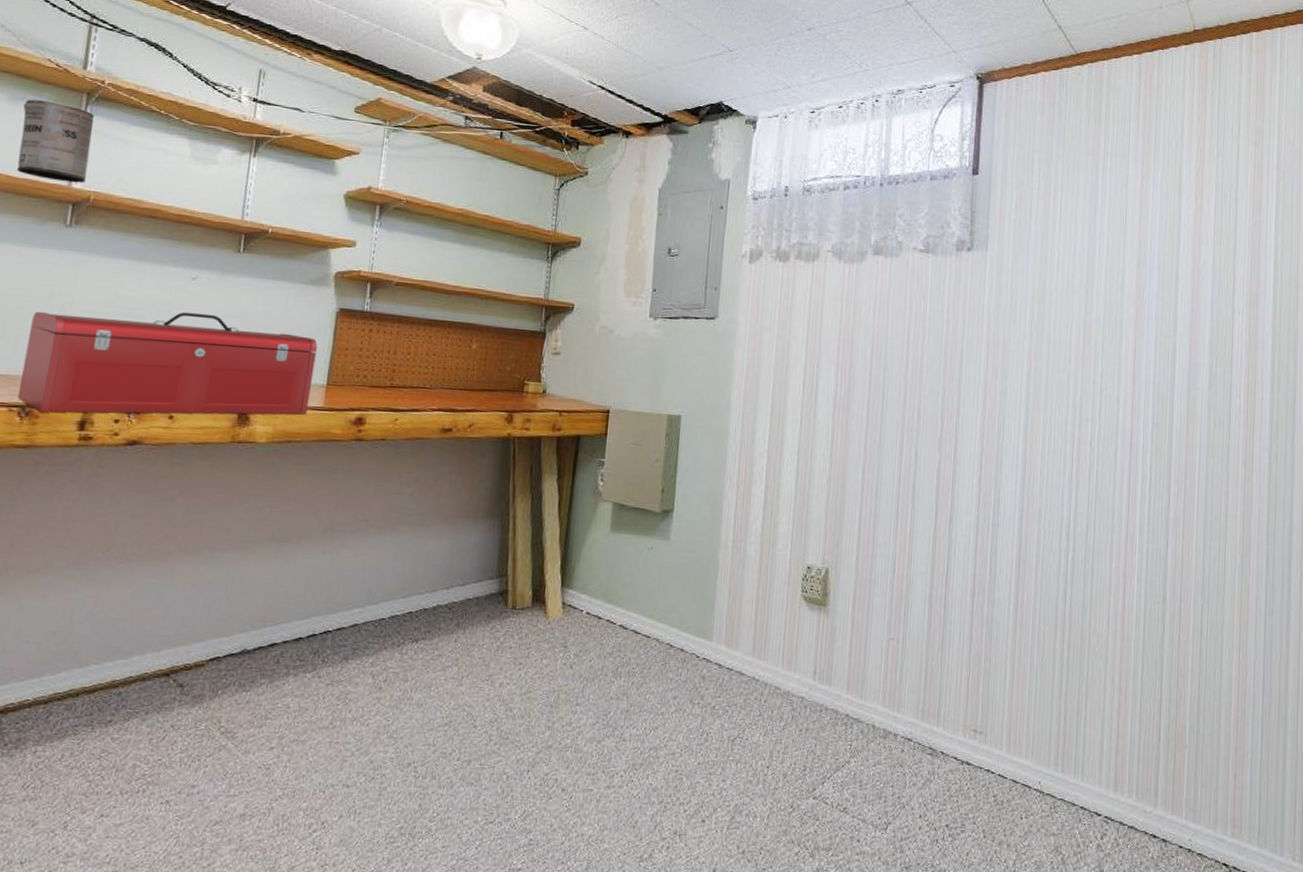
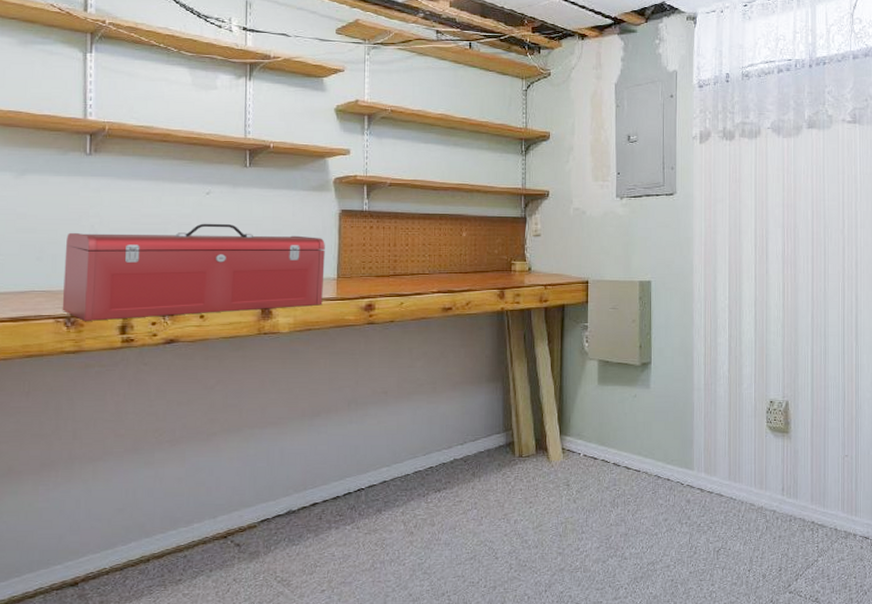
paint can: present [16,99,95,183] -> none [33,42,101,115]

